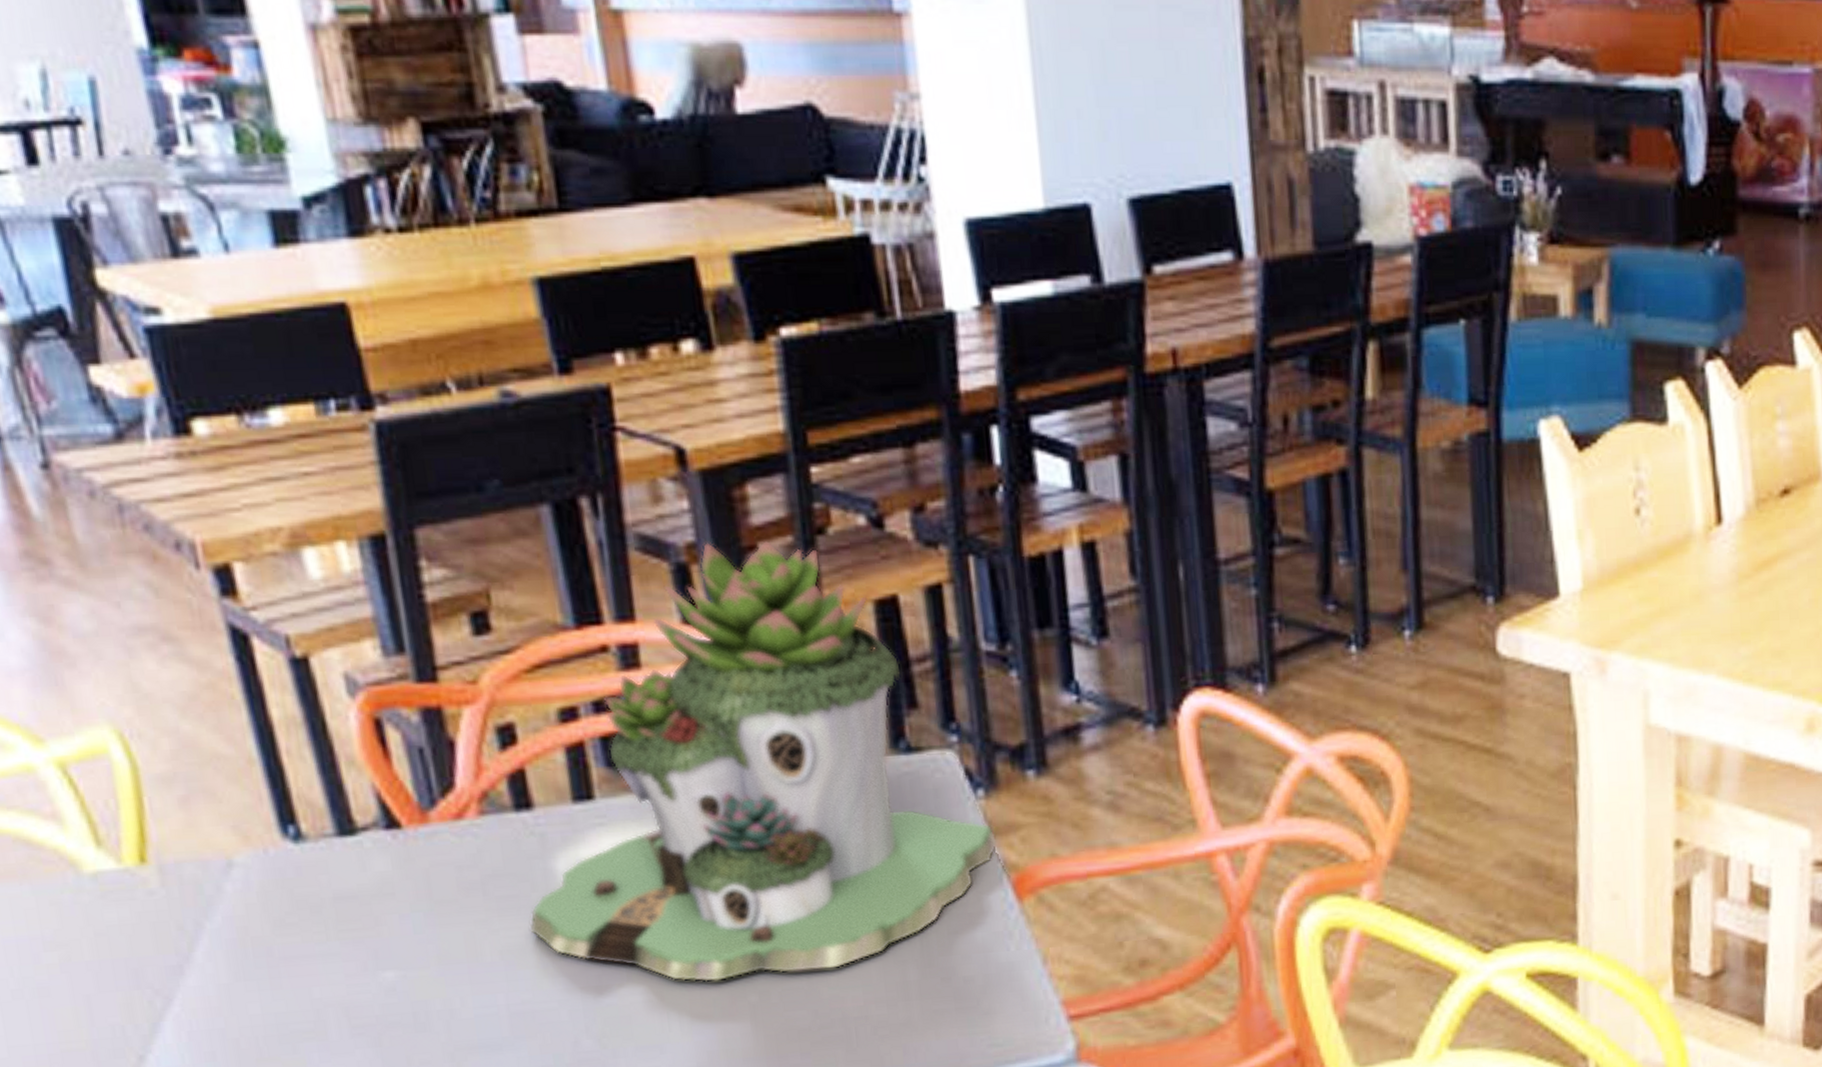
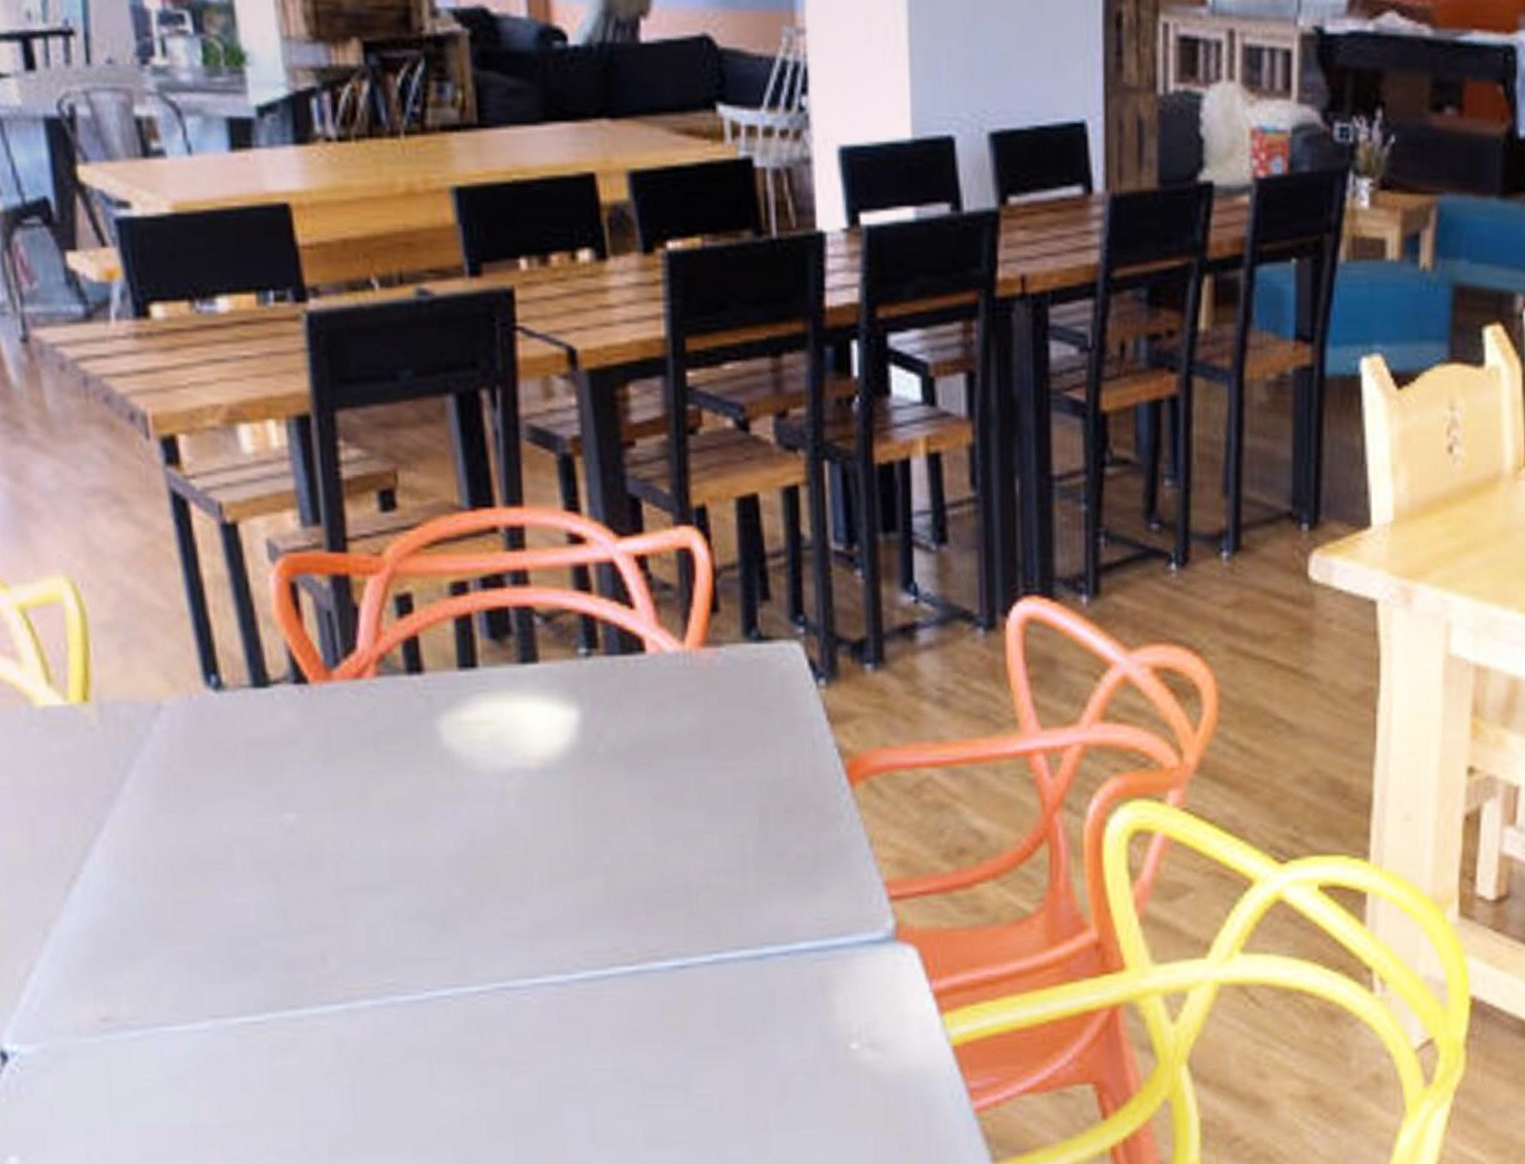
succulent planter: present [529,541,998,983] -> none [413,437,835,843]

